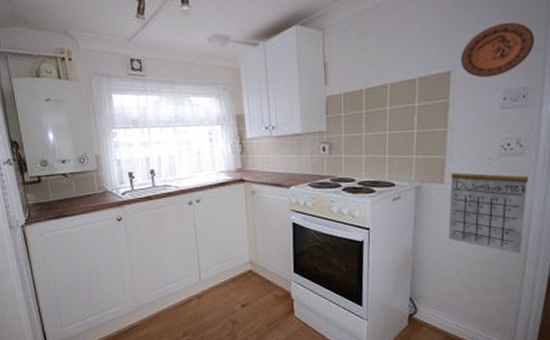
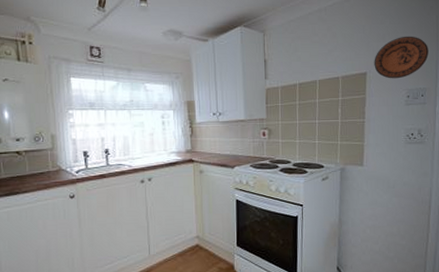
calendar: present [448,158,528,254] -> none [367,145,428,227]

